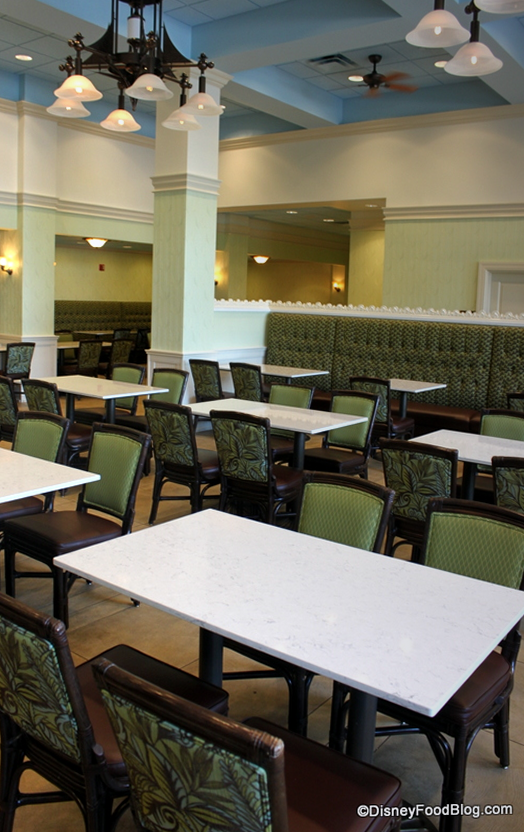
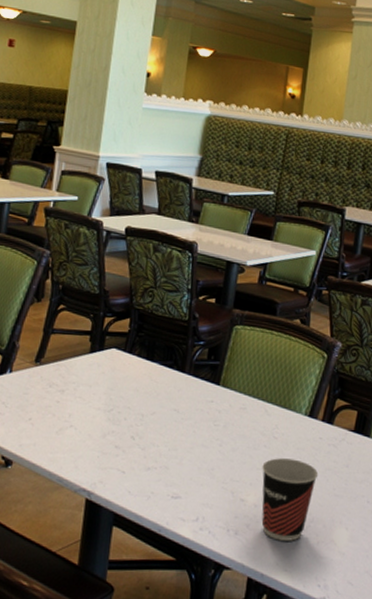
cup: none [338,586,384,651] -> present [261,458,319,541]

